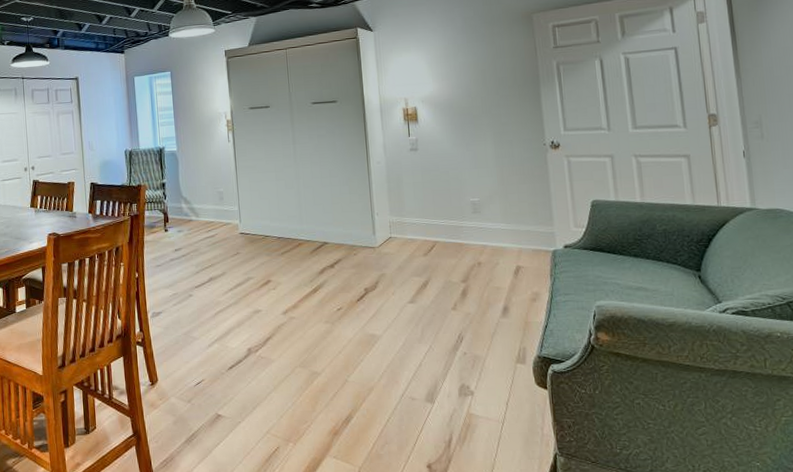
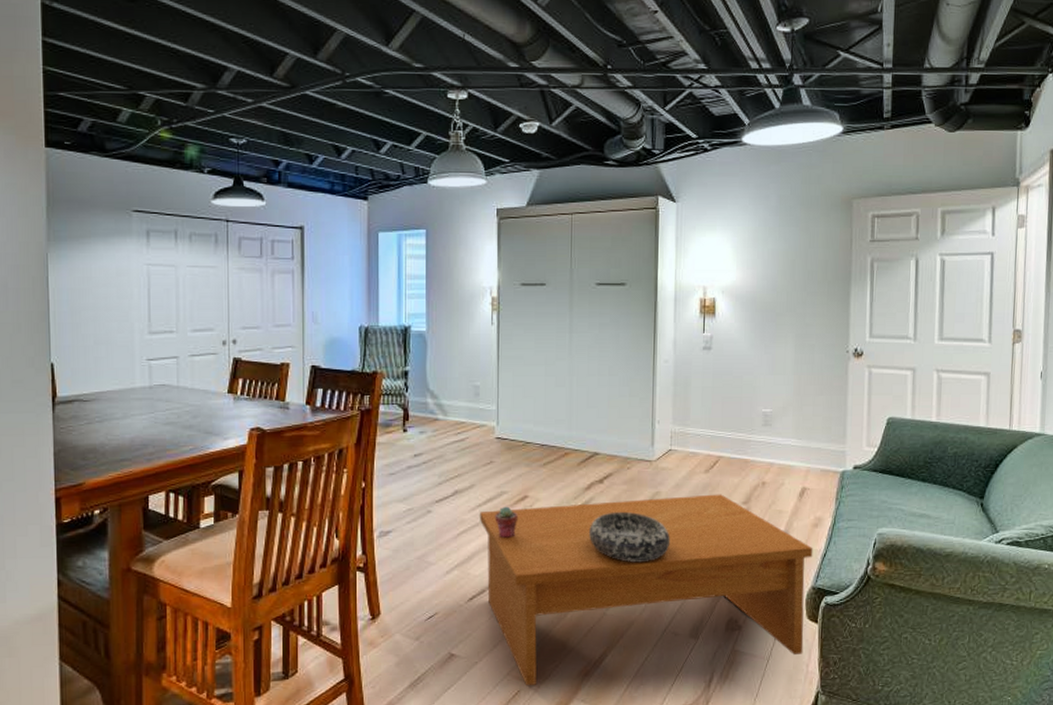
coffee table: none [232,274,537,444] -> present [480,494,813,686]
potted succulent: none [244,289,265,316] -> present [495,506,519,538]
decorative bowl: none [326,291,399,335] -> present [589,511,671,562]

